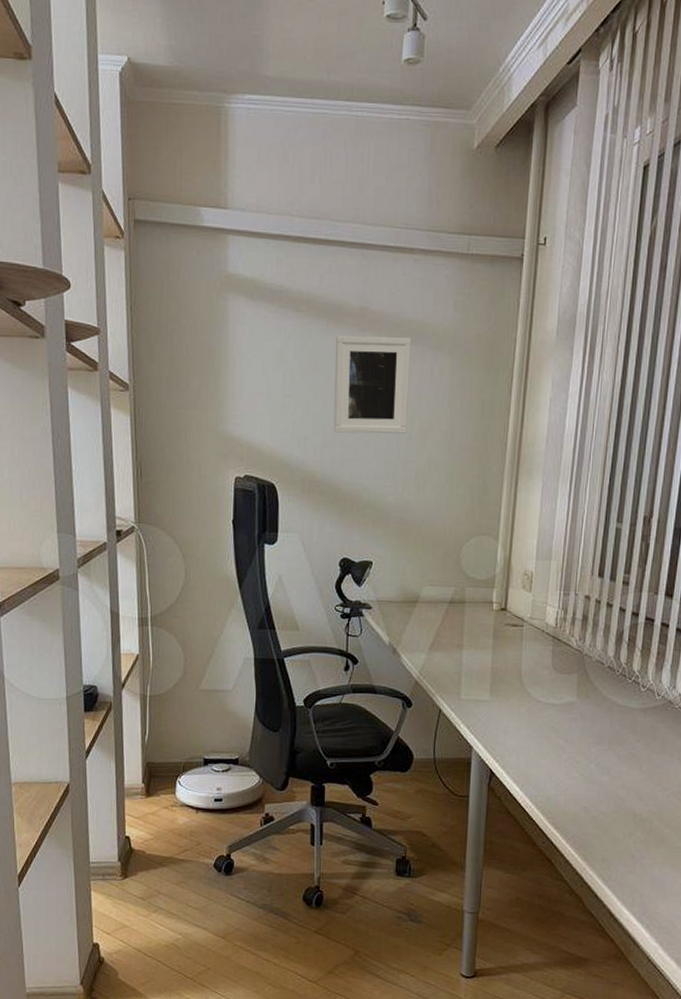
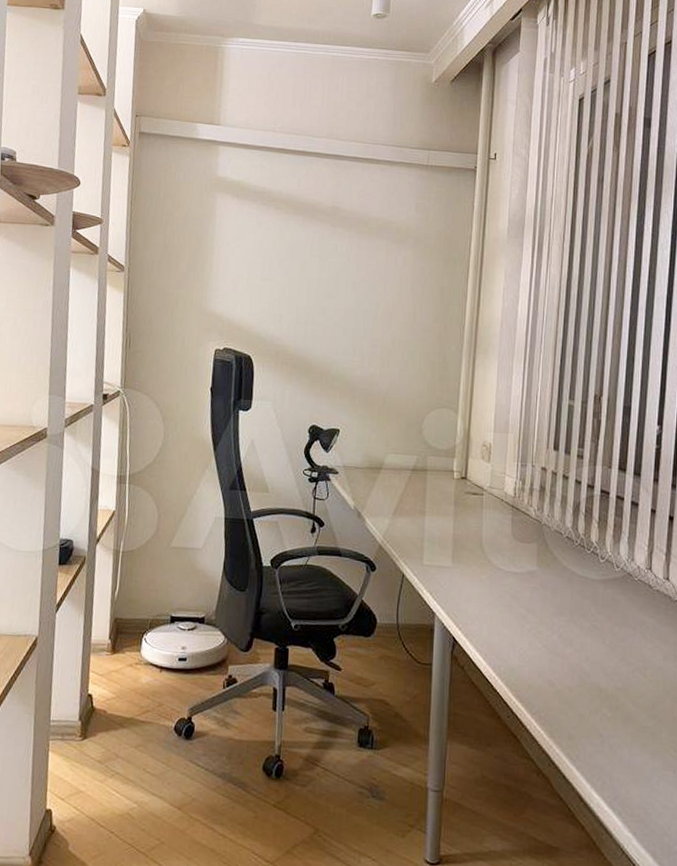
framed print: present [333,335,412,434] -> none [306,230,378,315]

